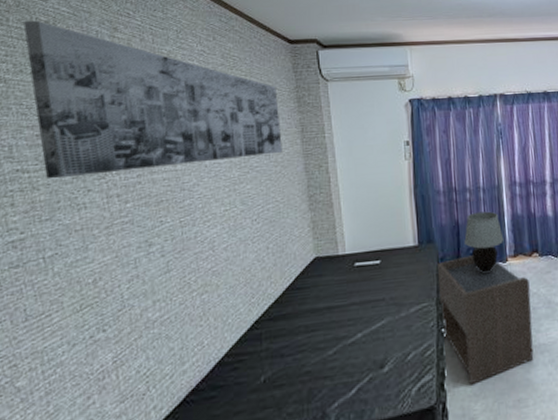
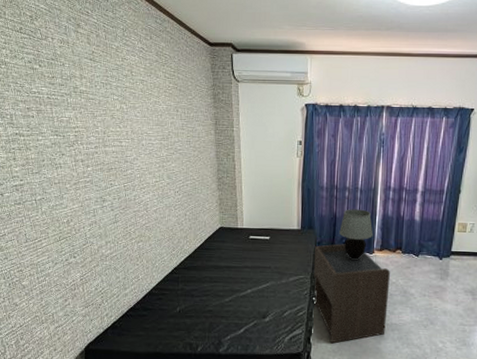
wall art: present [23,20,282,179] -> none [15,15,200,143]

